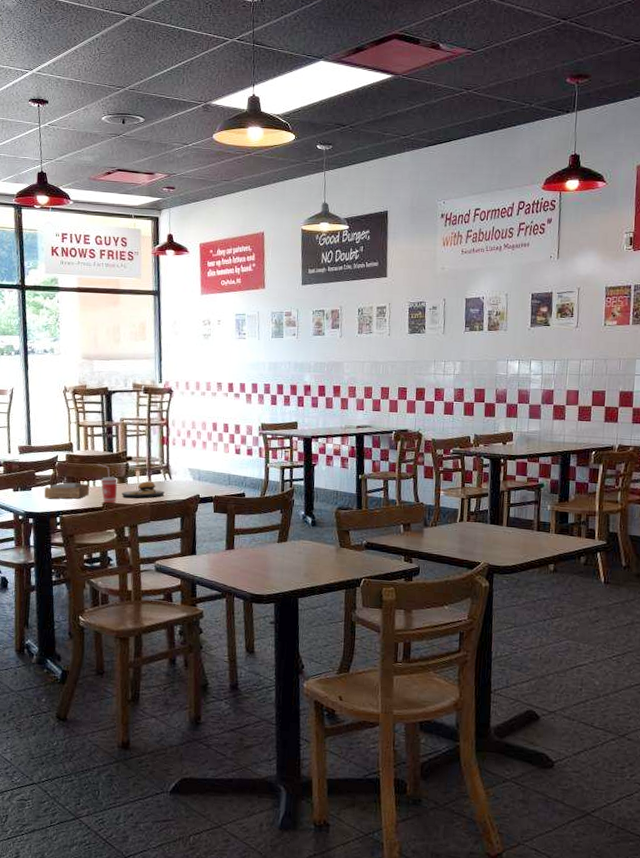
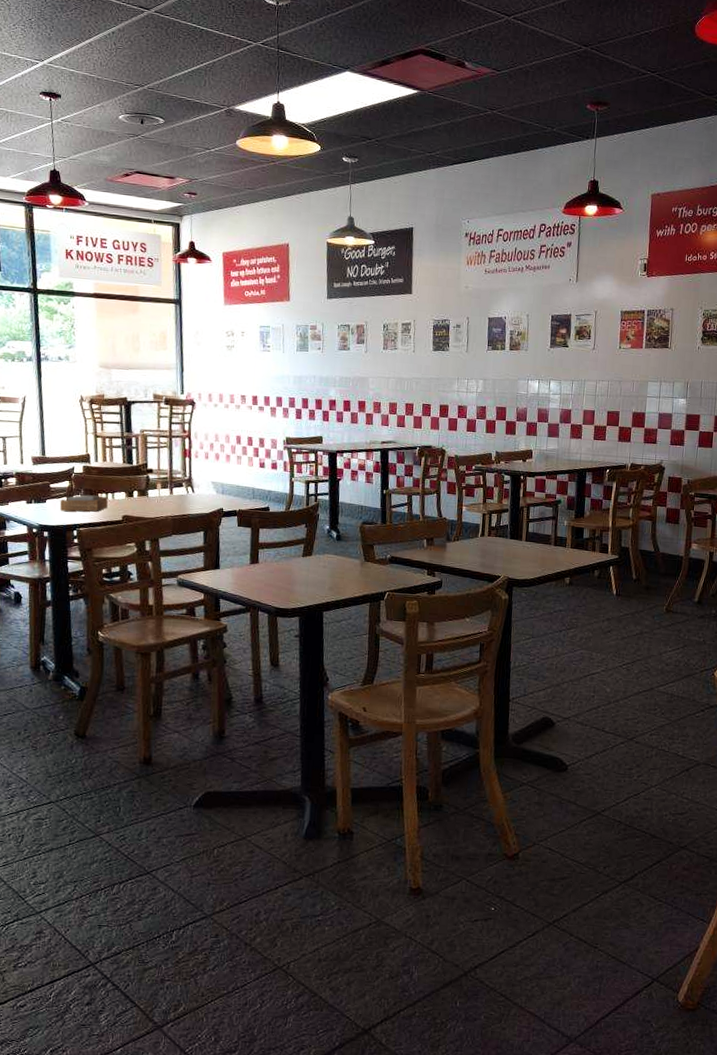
beverage cup: present [96,464,118,504] -> none [115,476,139,517]
burger: present [121,476,164,499] -> none [142,489,187,512]

